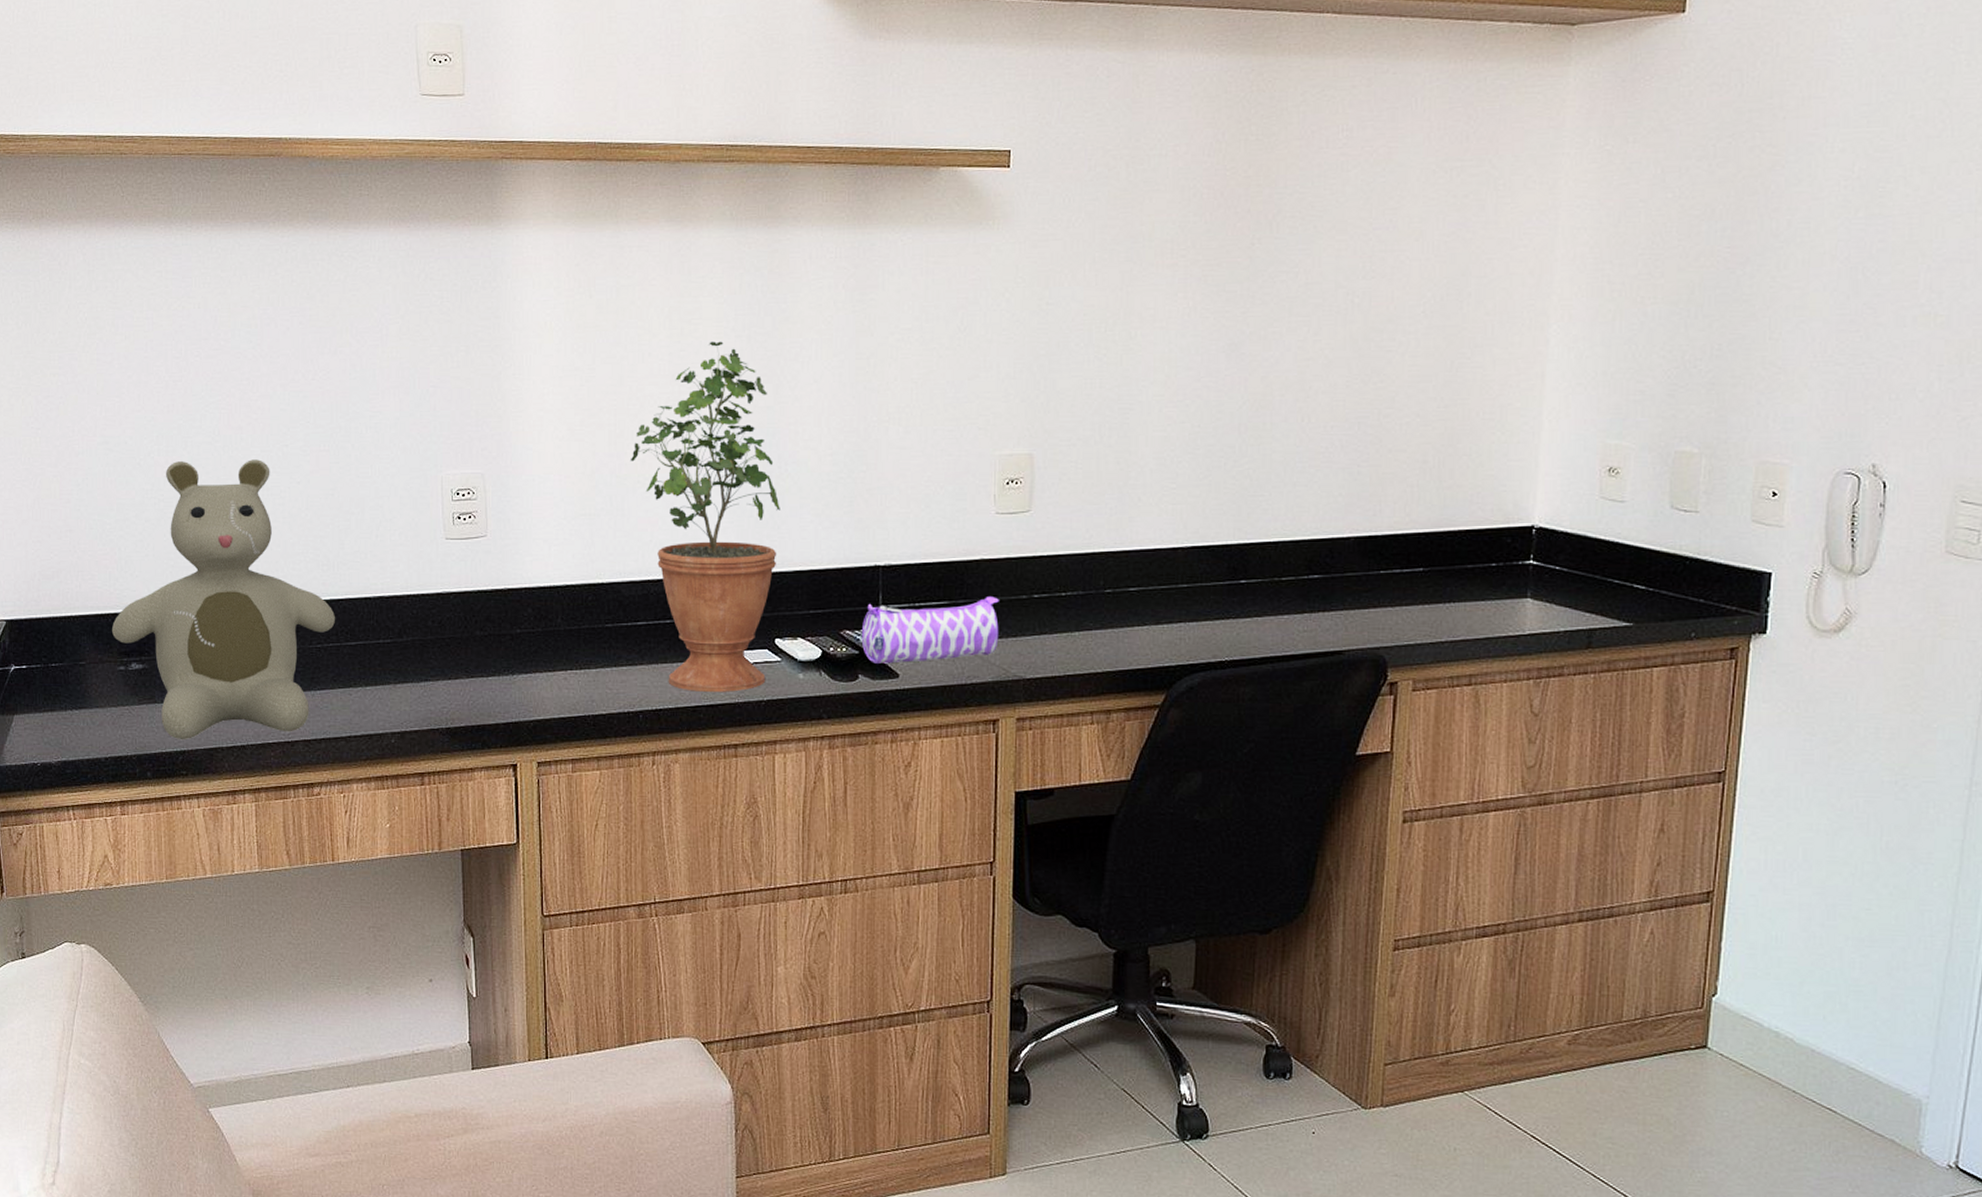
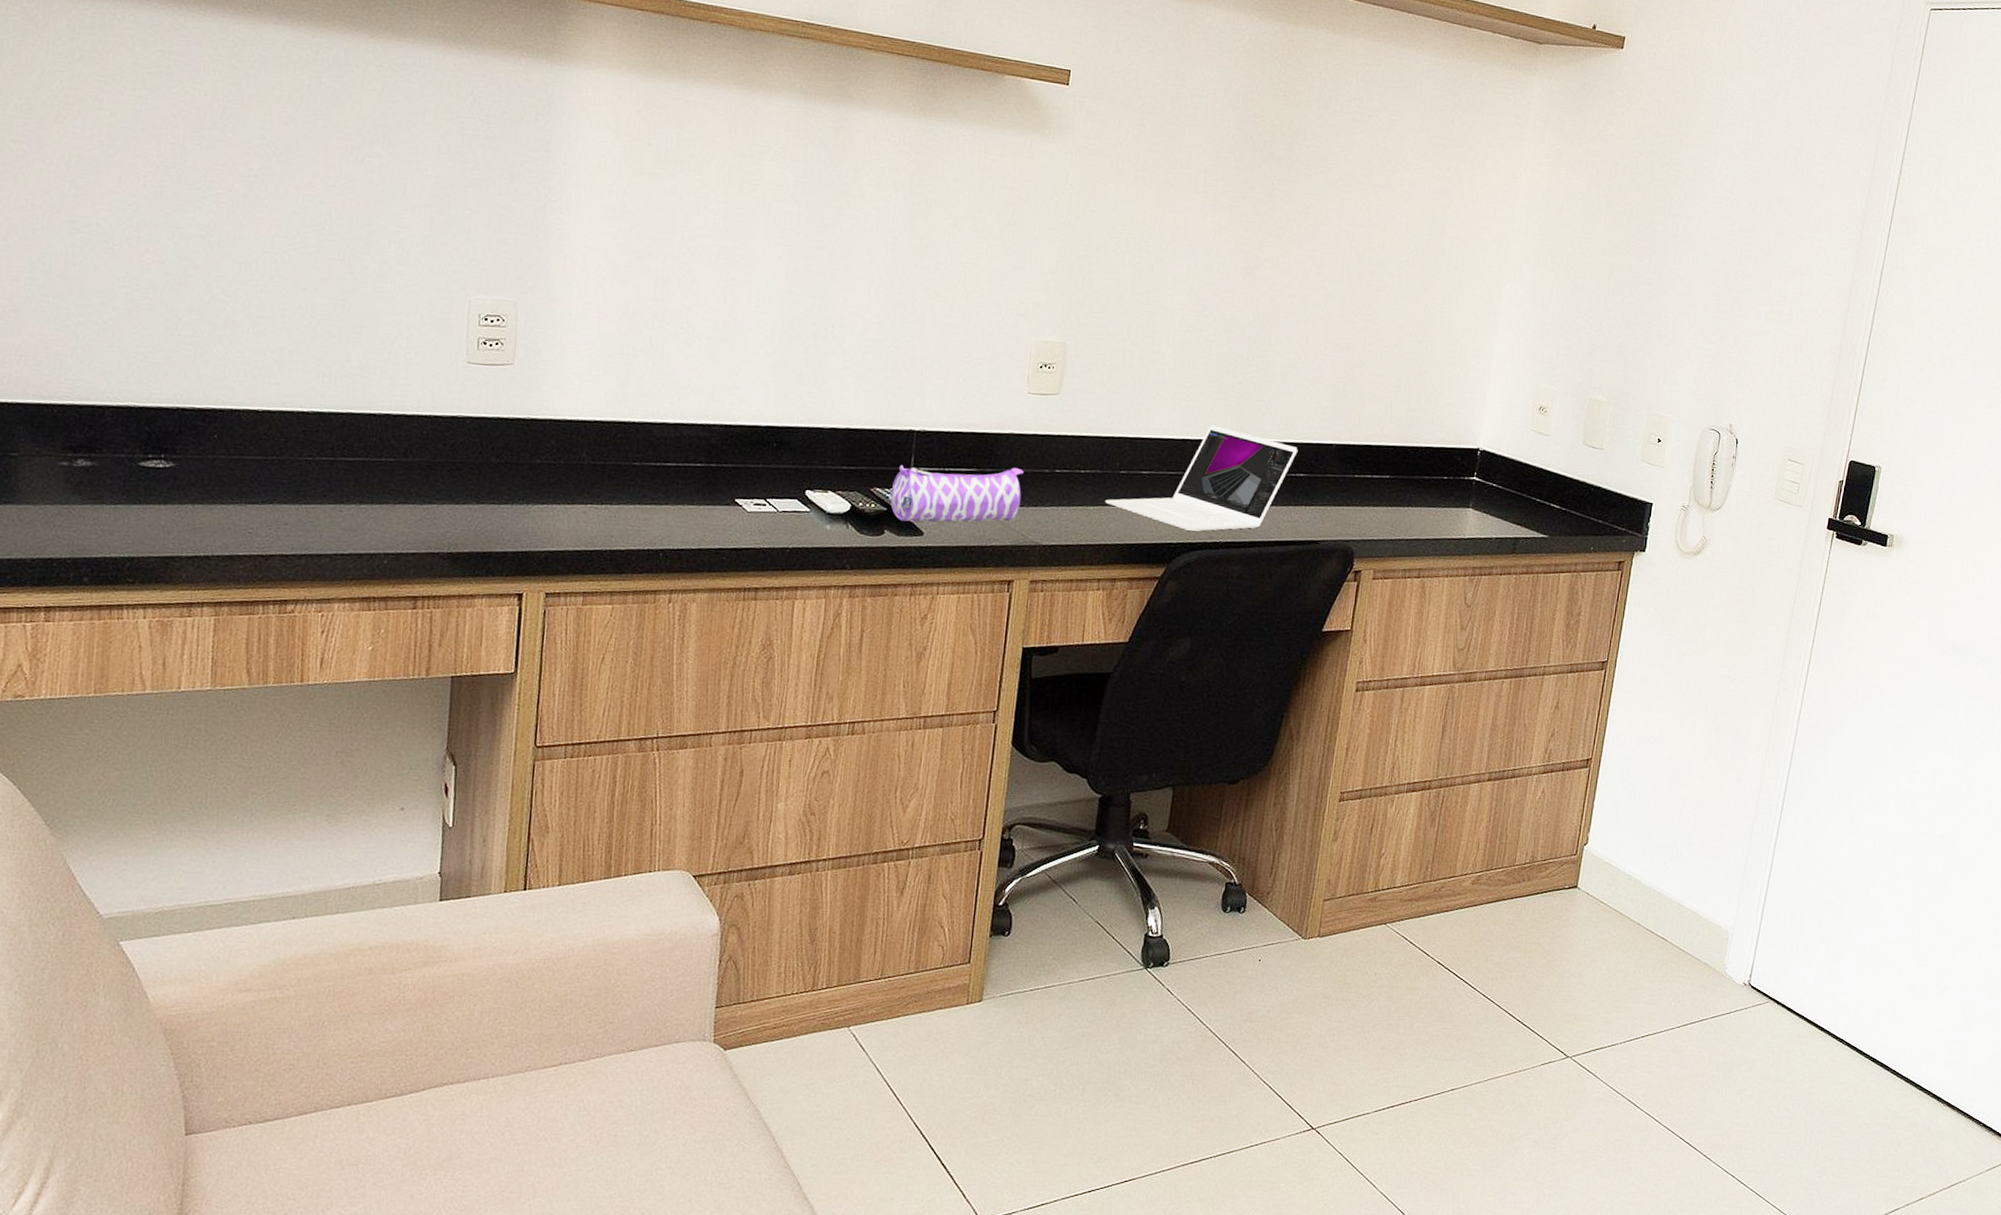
teddy bear: present [111,459,336,740] -> none [55,251,333,546]
potted plant: present [630,341,780,693] -> none [674,203,823,538]
laptop: none [1091,528,1309,650] -> present [1105,425,1298,531]

